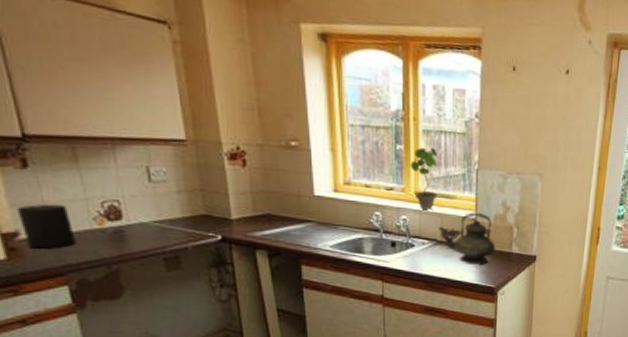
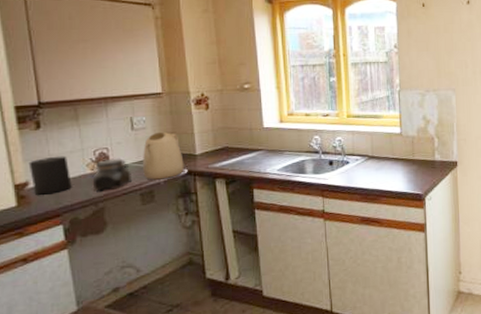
jar: none [99,213,152,251] -> present [91,158,131,190]
kettle: none [164,187,217,244] -> present [143,131,184,180]
potted plant: present [410,147,438,211] -> none [342,76,367,131]
teapot: present [438,212,496,266] -> none [369,127,421,175]

